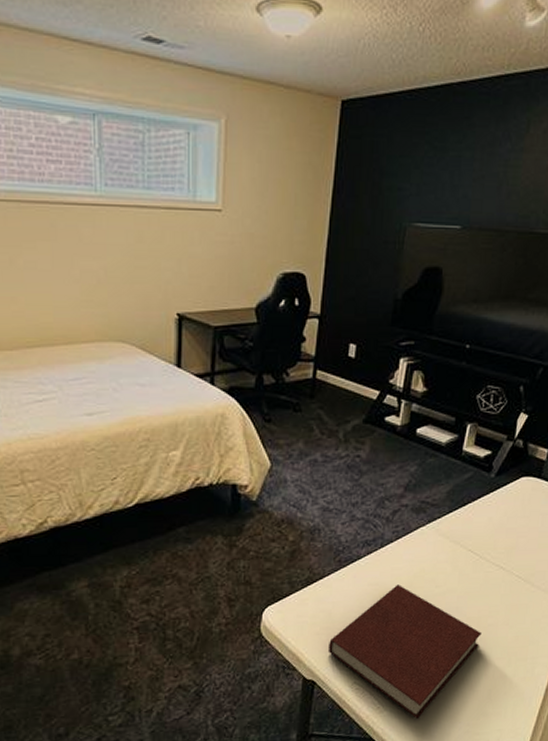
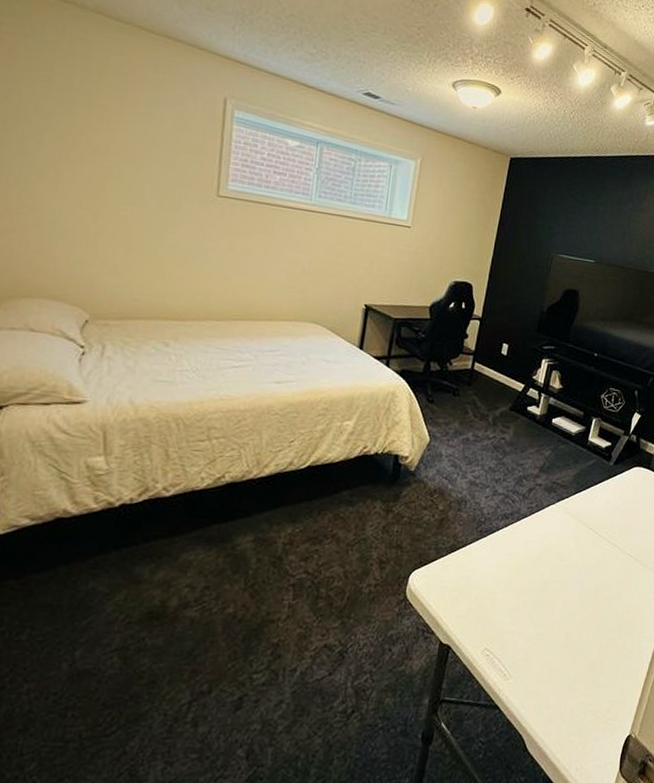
notebook: present [329,584,482,718] -> none [465,556,598,687]

